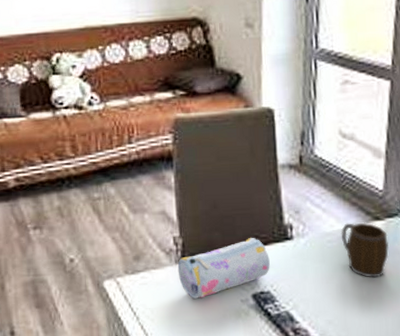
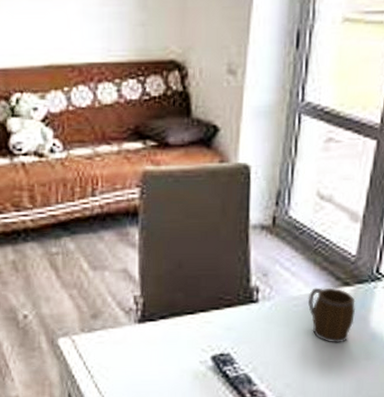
pencil case: present [177,237,270,299] -> none [136,299,232,359]

